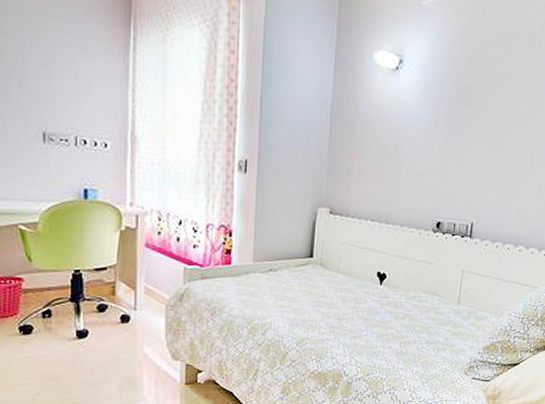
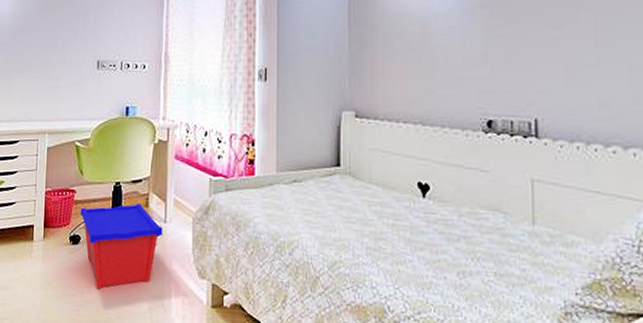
storage bin: none [30,292,133,377] -> present [80,204,163,290]

